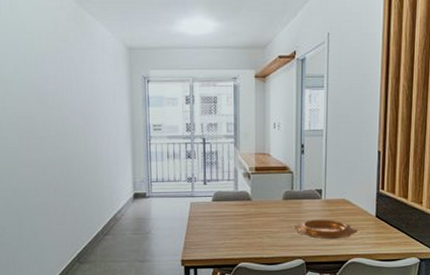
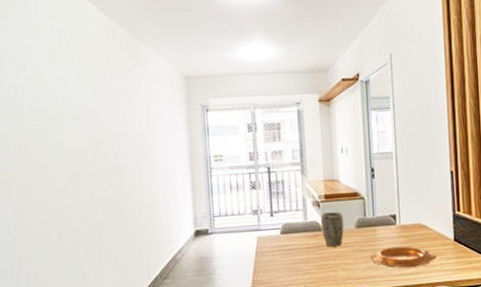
plant pot: none [251,184,271,216] -> present [321,212,344,247]

